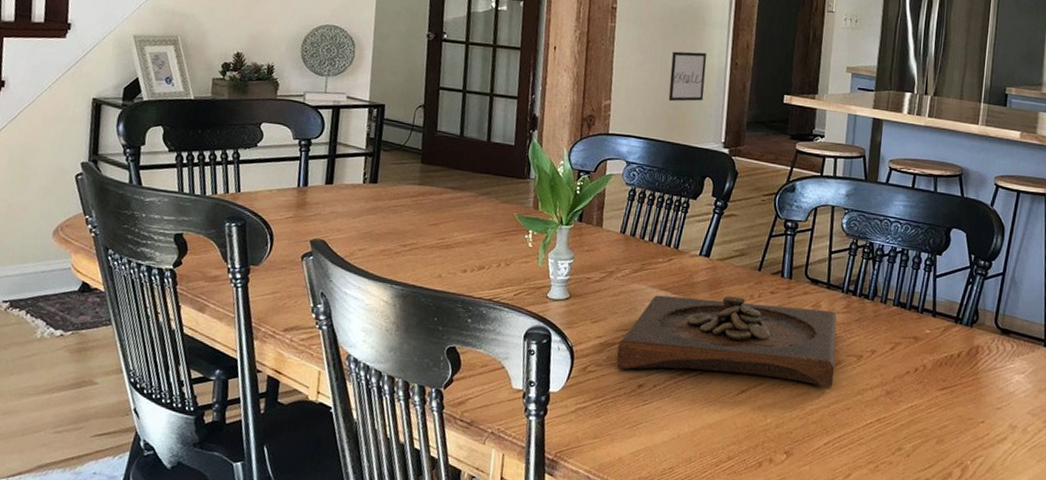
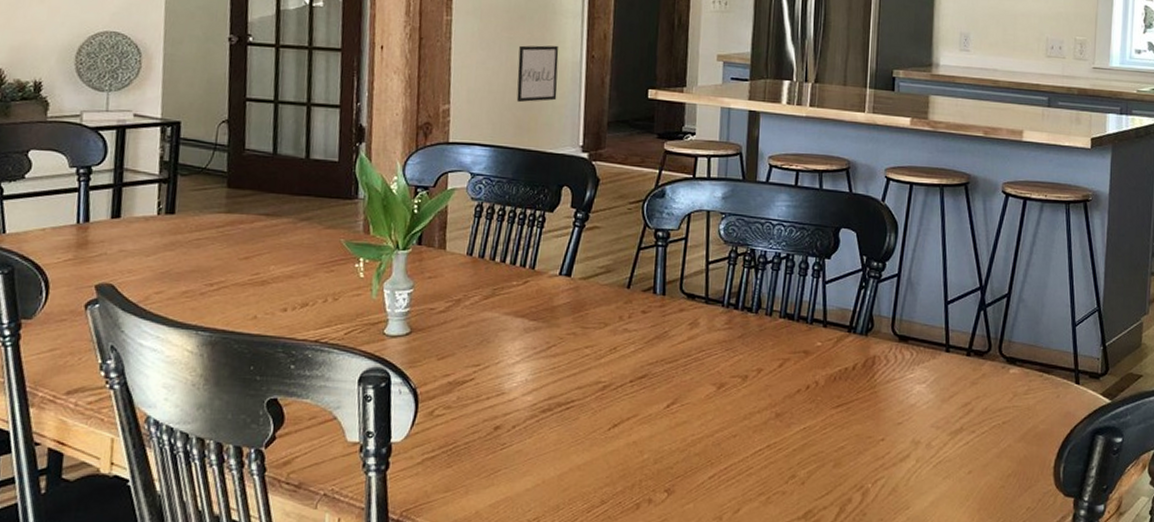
wooden tray: present [616,295,837,388] -> none [467,319,718,414]

